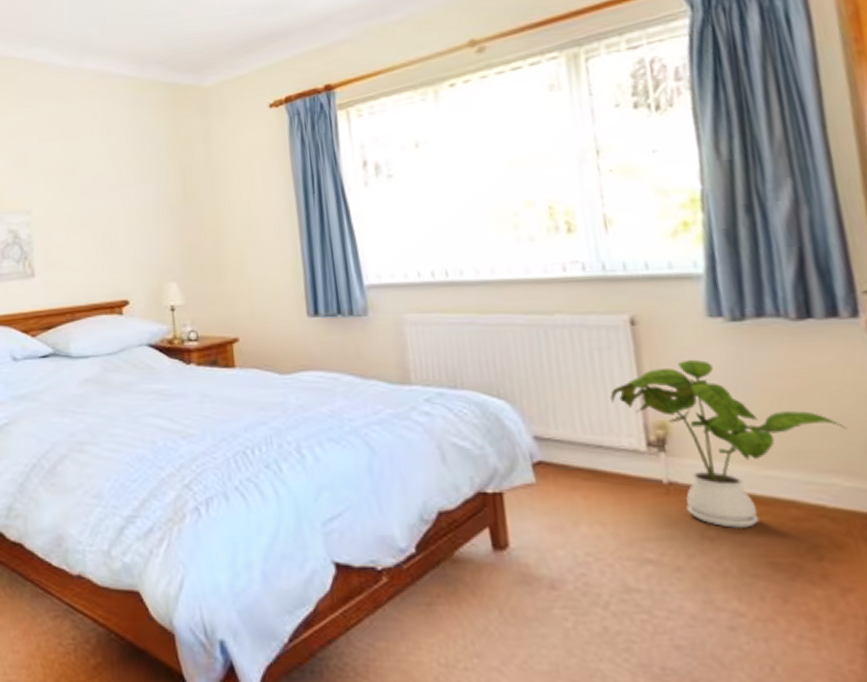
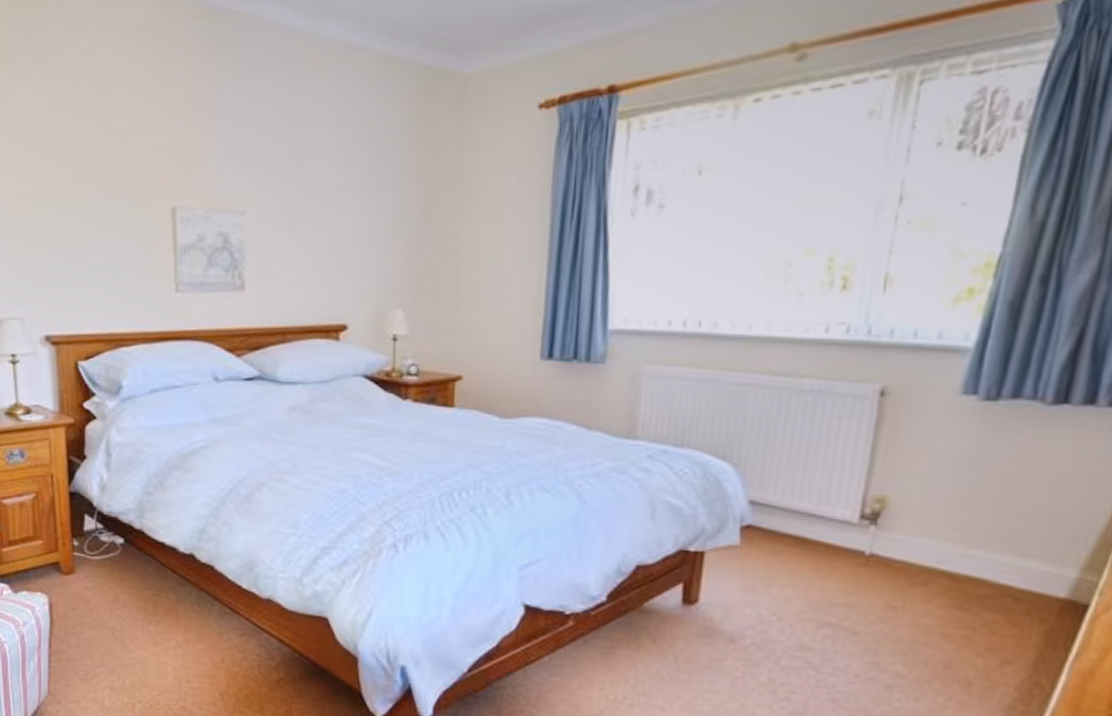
house plant: present [610,359,847,528] -> none [837,436,1062,601]

